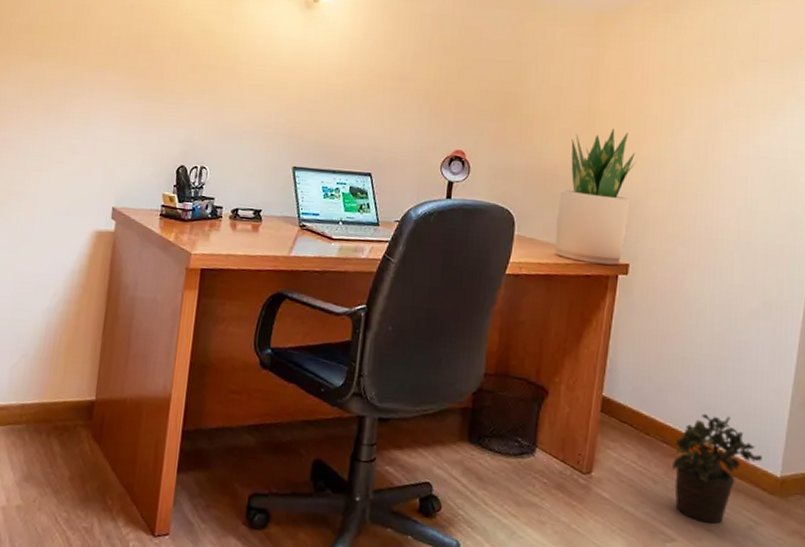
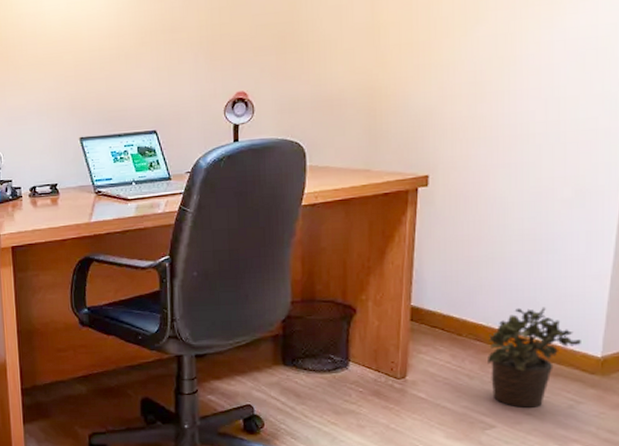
planter: present [555,128,636,265] -> none [348,39,429,181]

